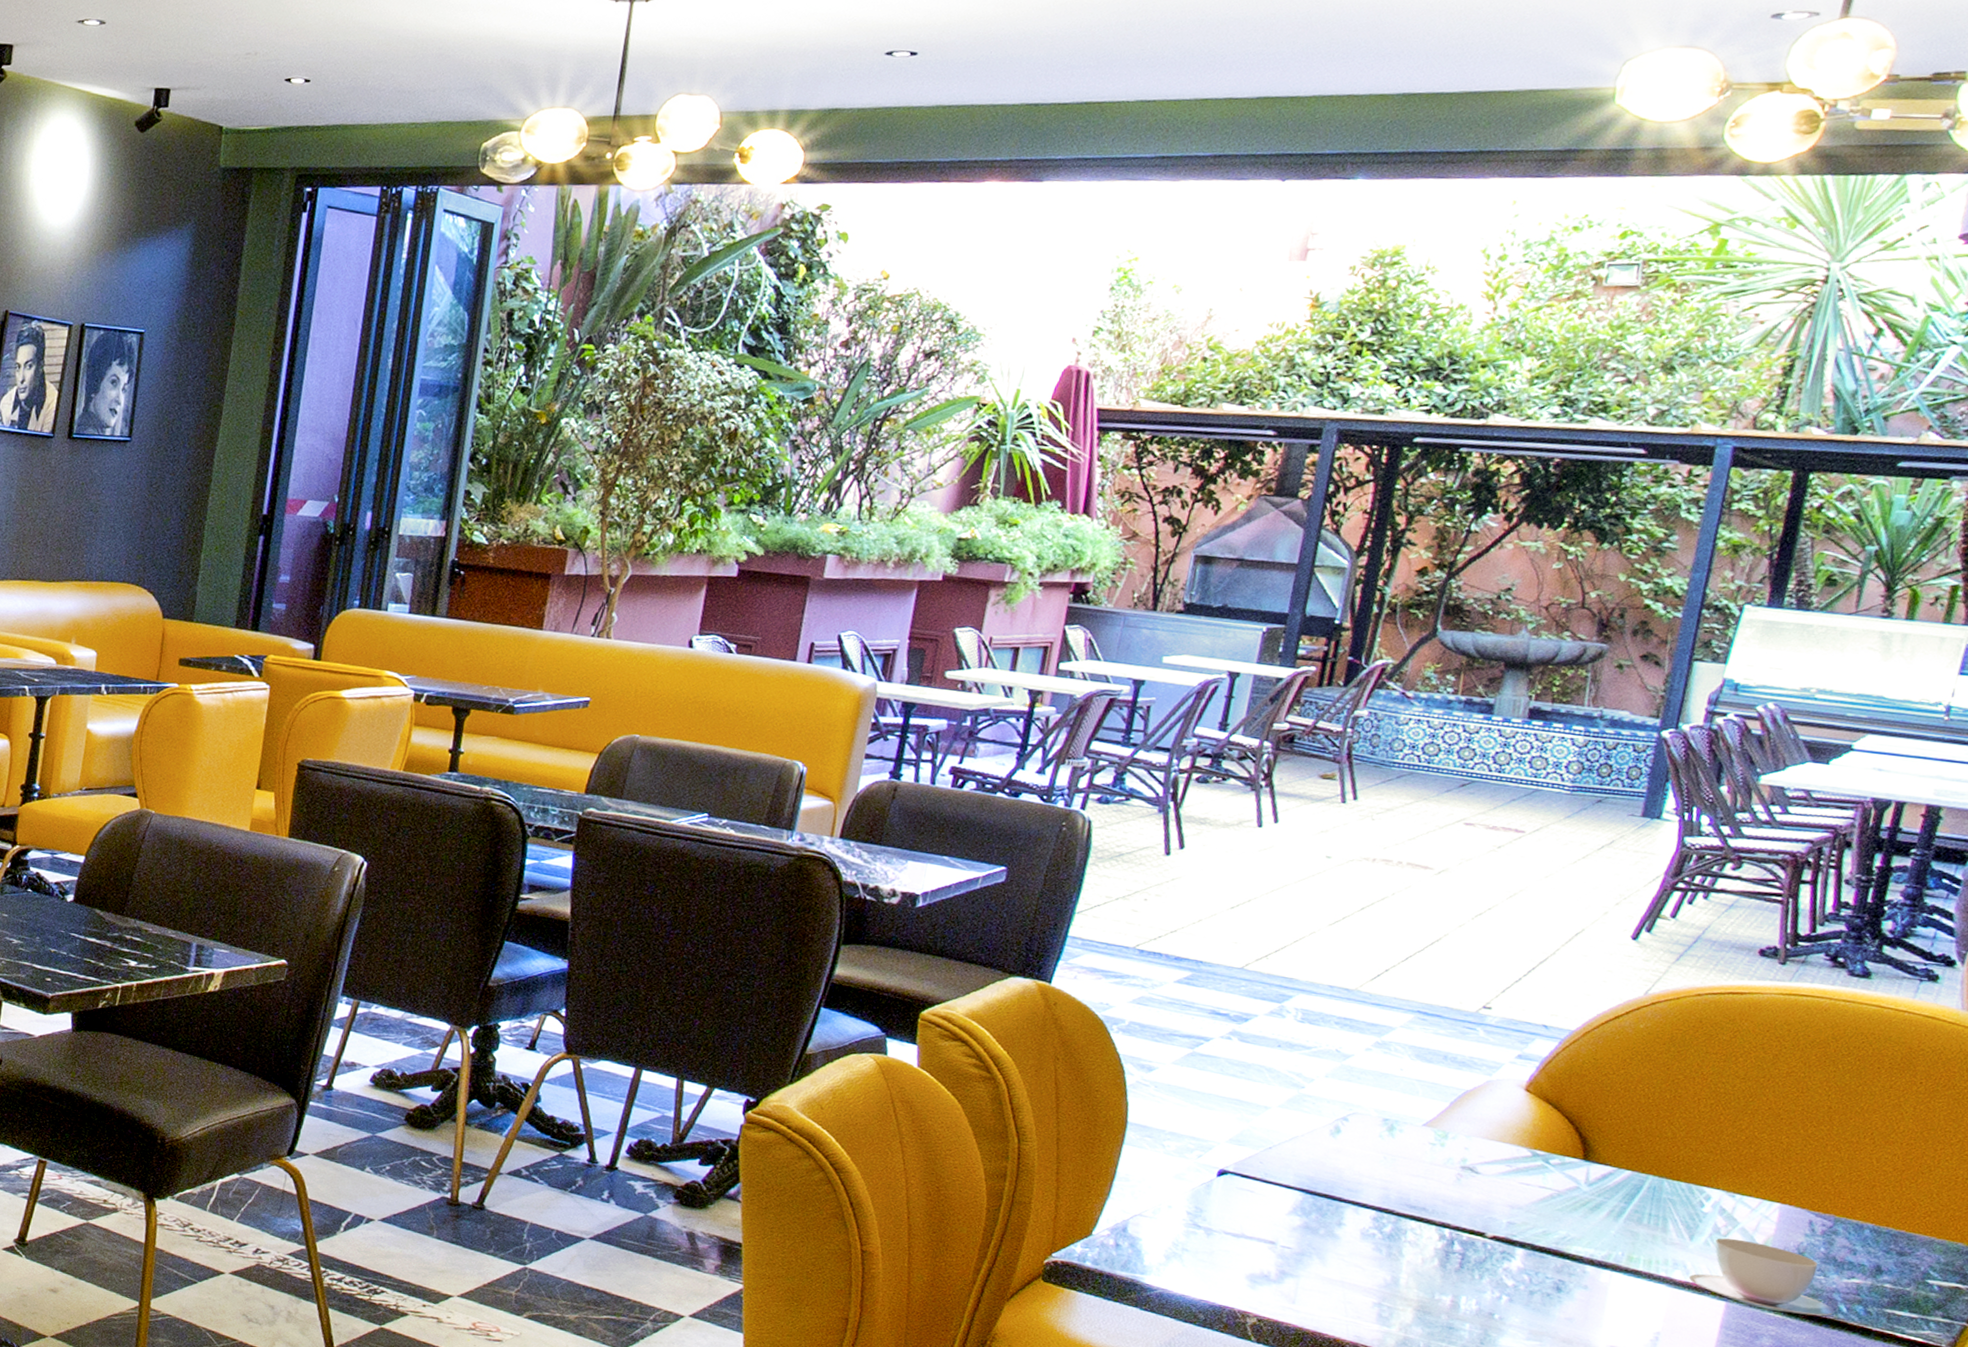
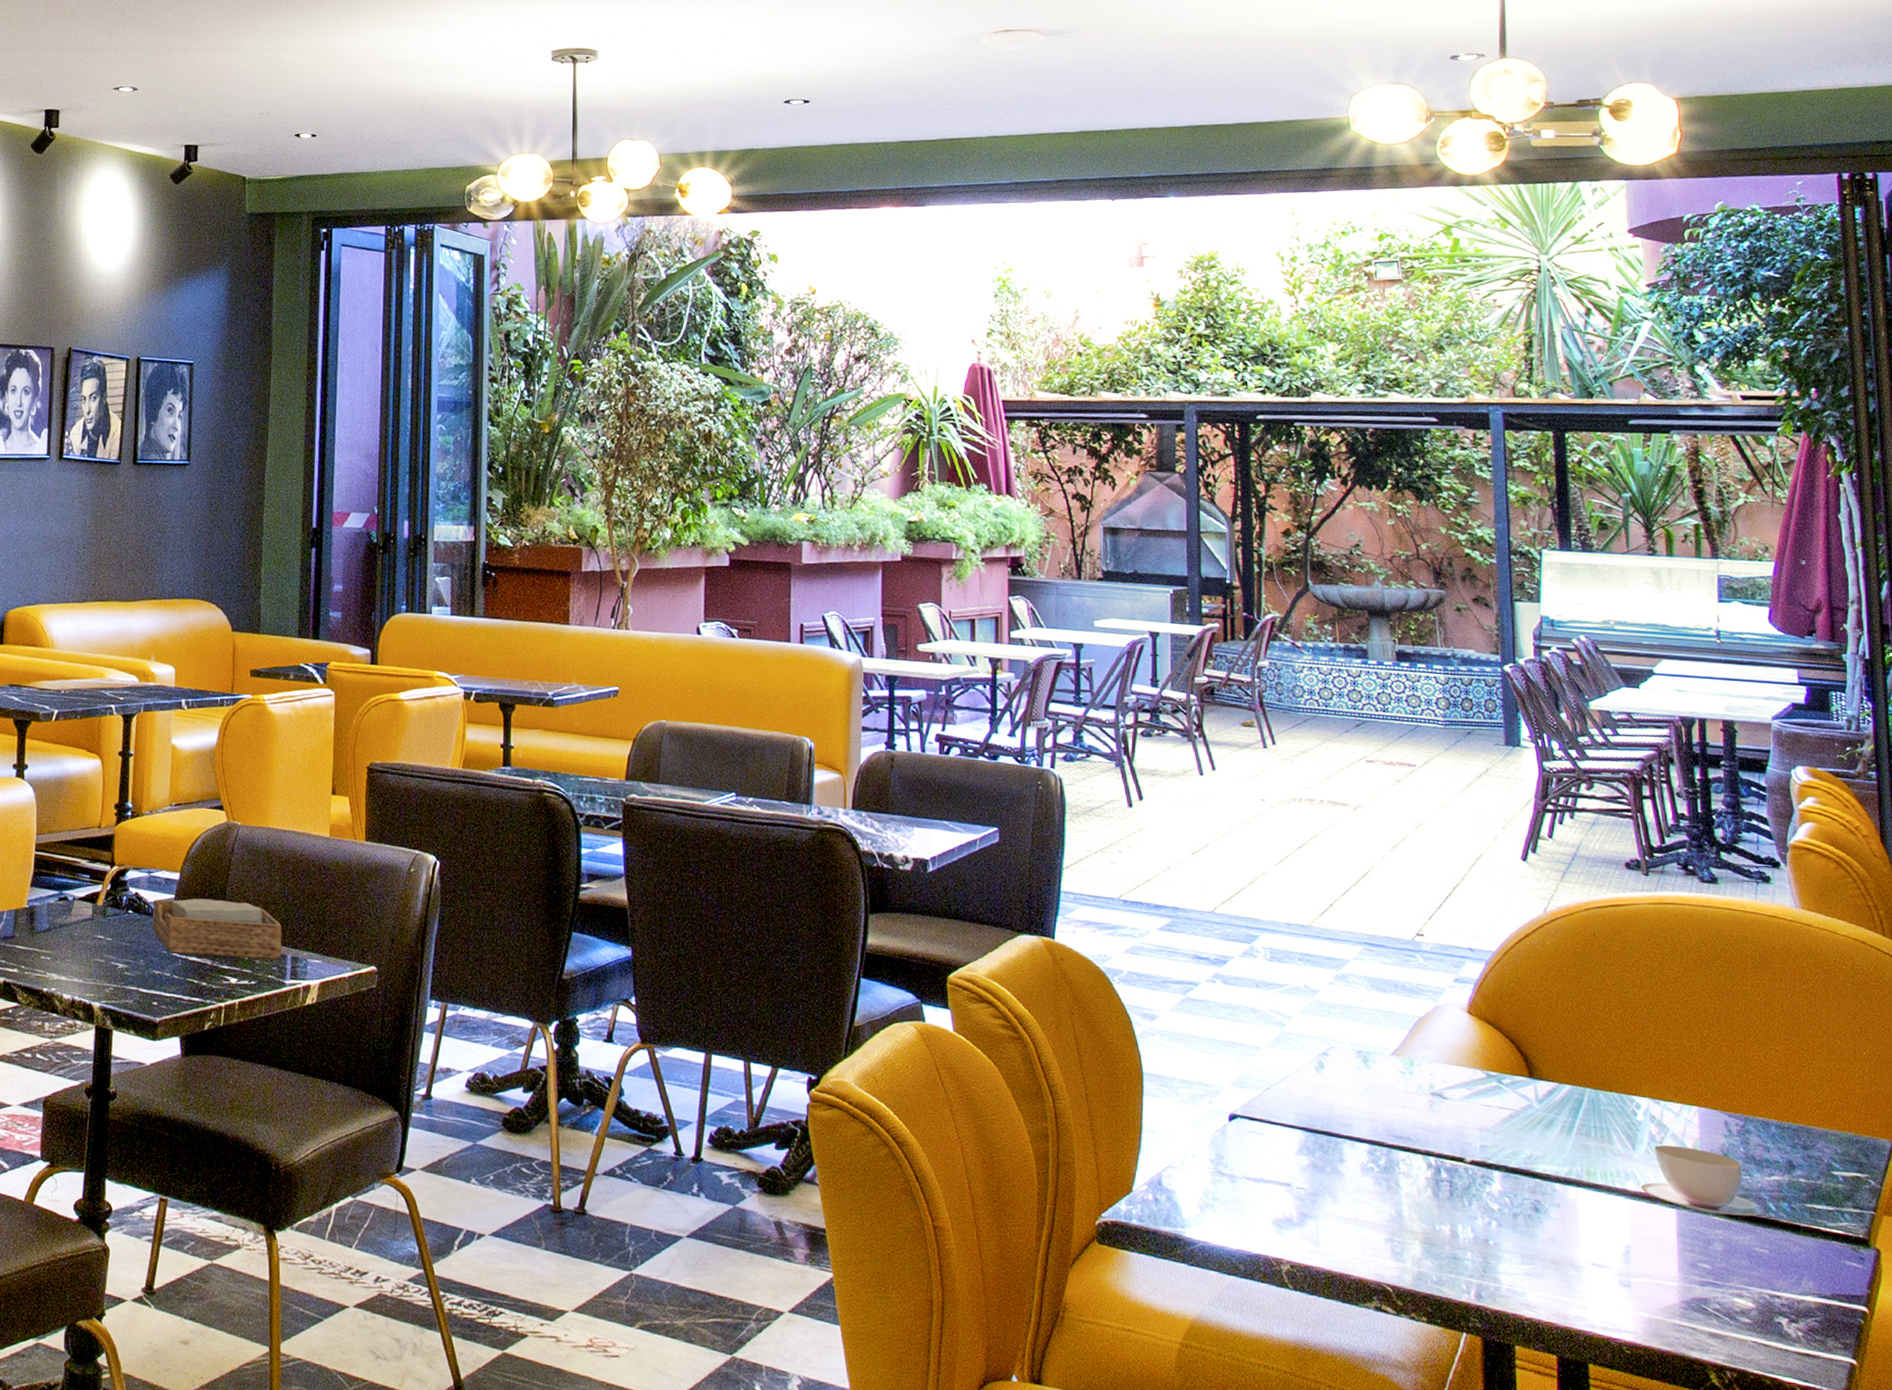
napkin holder: none [52,880,189,948] -> present [152,898,282,961]

